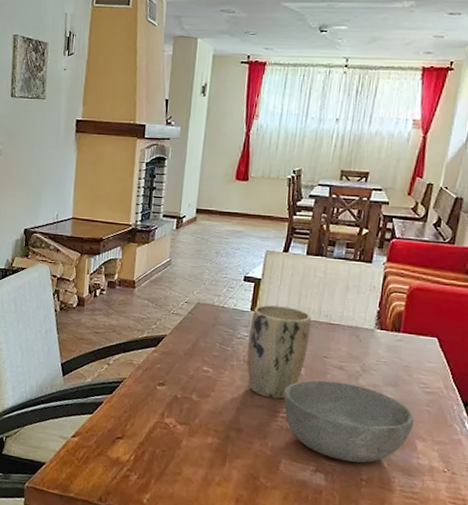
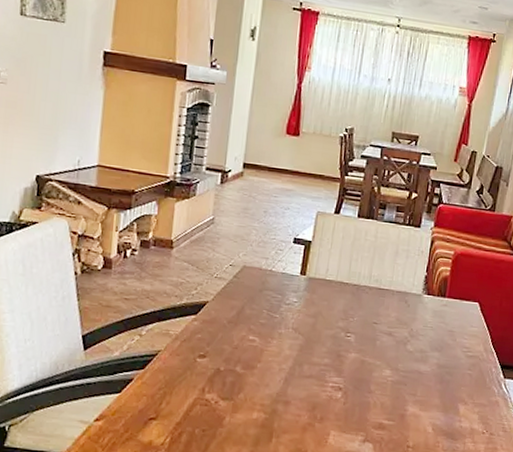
plant pot: present [247,305,312,400] -> none [296,269,362,368]
bowl: present [283,380,414,463] -> none [333,347,457,430]

